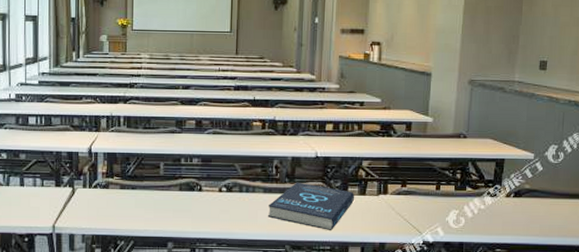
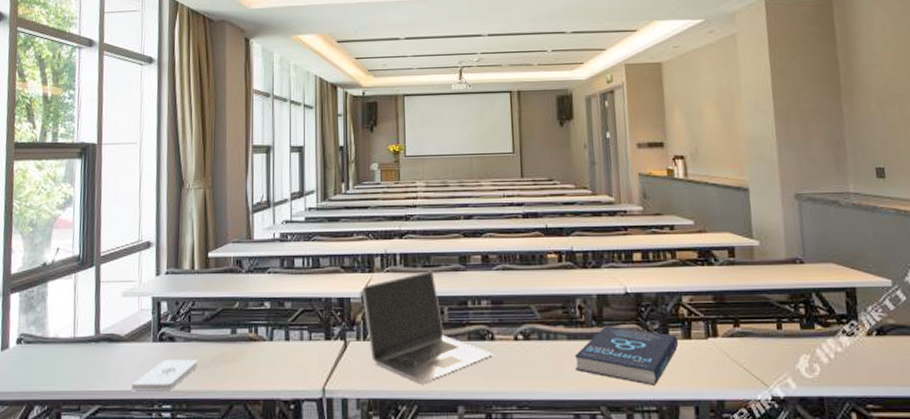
laptop: none [89,132,200,224] -> present [362,271,493,383]

